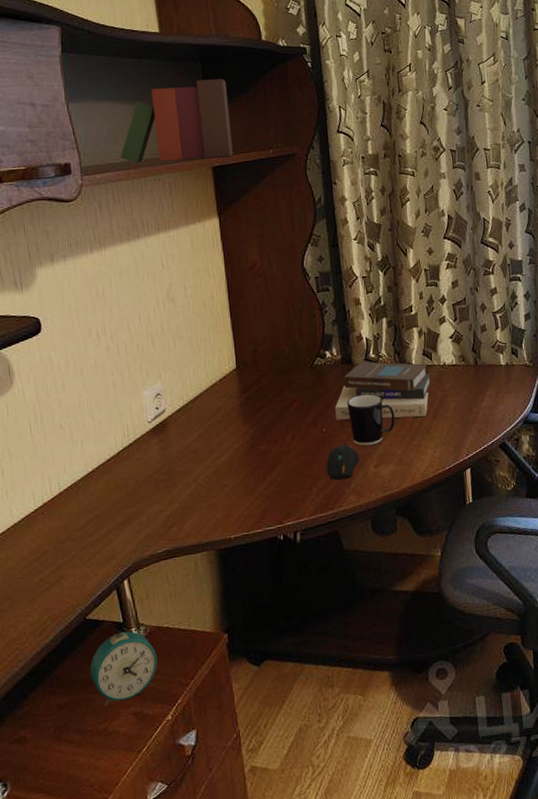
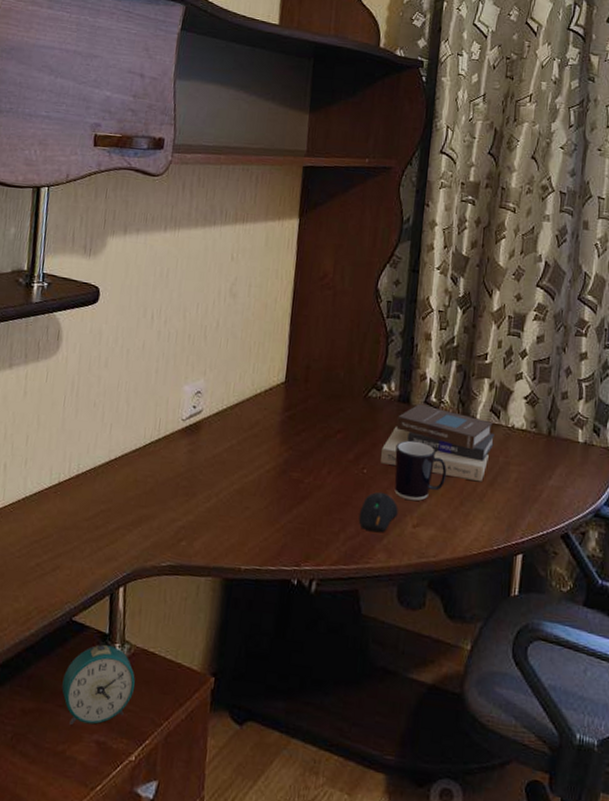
books: present [120,79,233,164] -> none [214,77,336,159]

